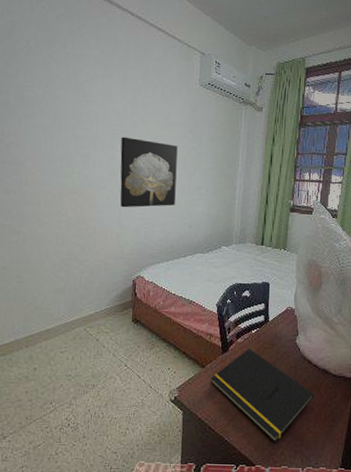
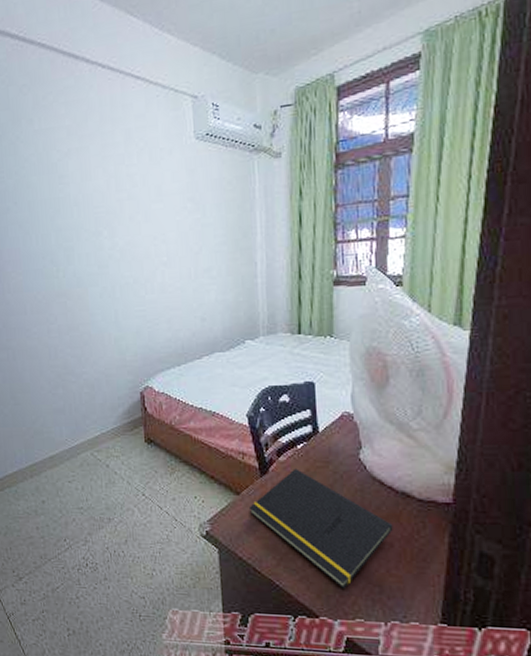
wall art: present [120,136,178,208] -> none [107,219,181,306]

